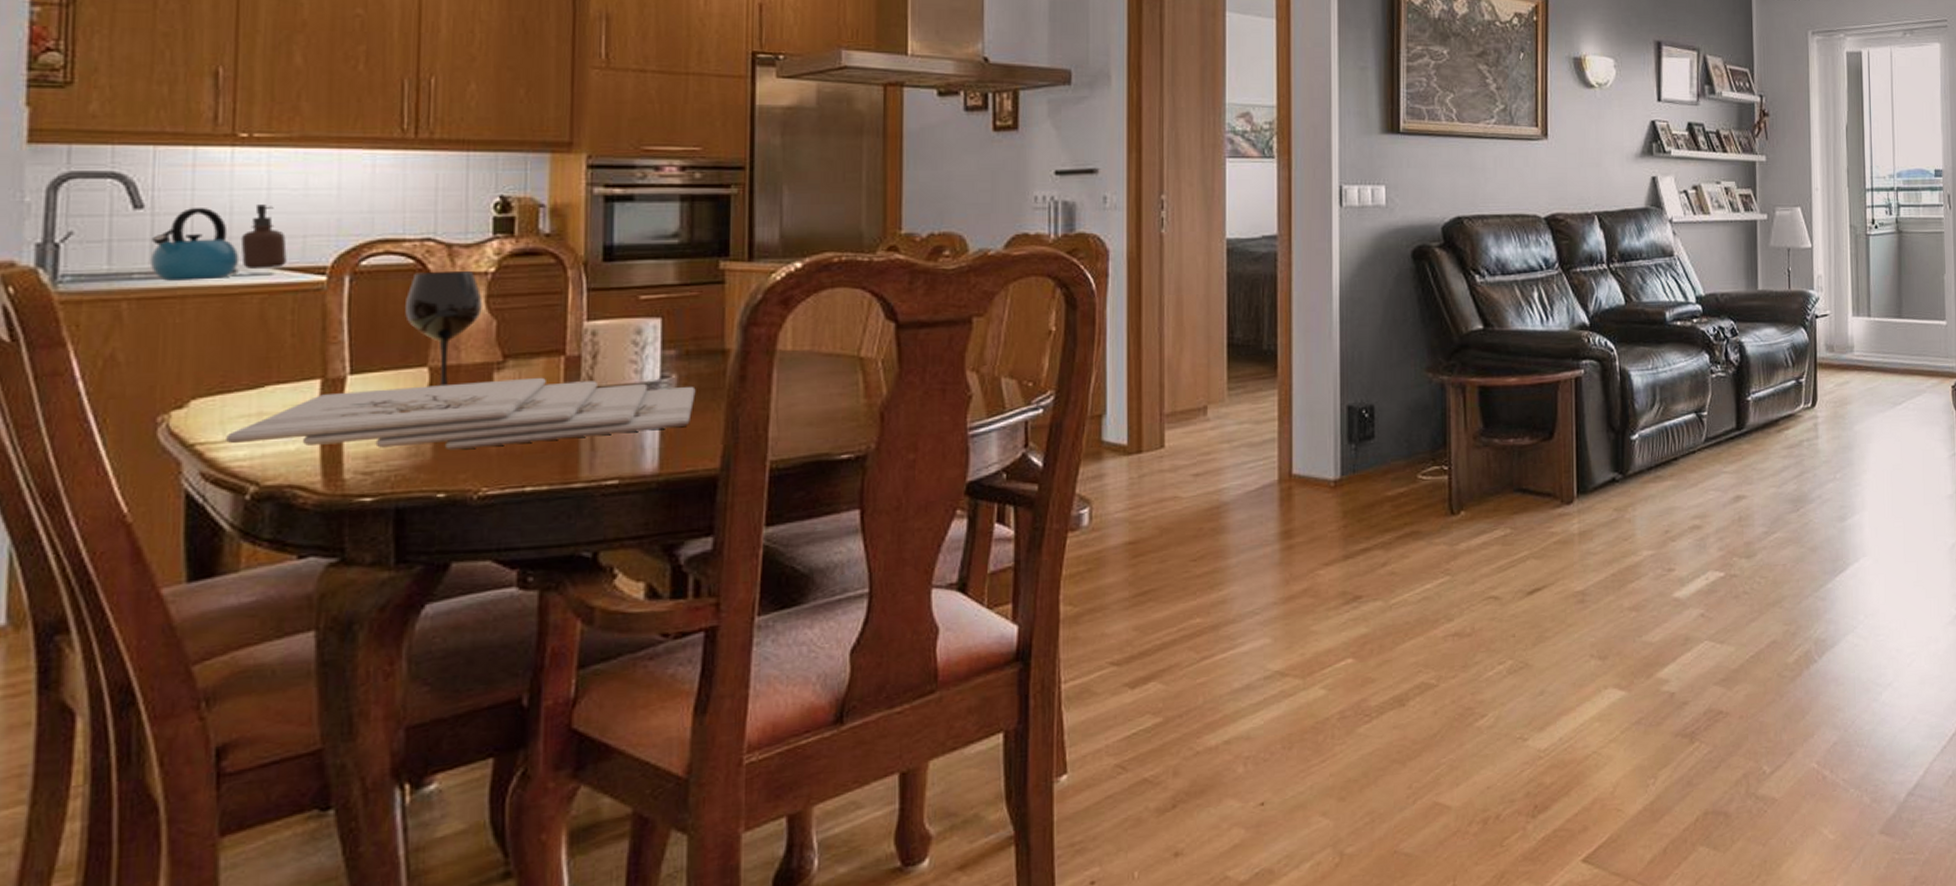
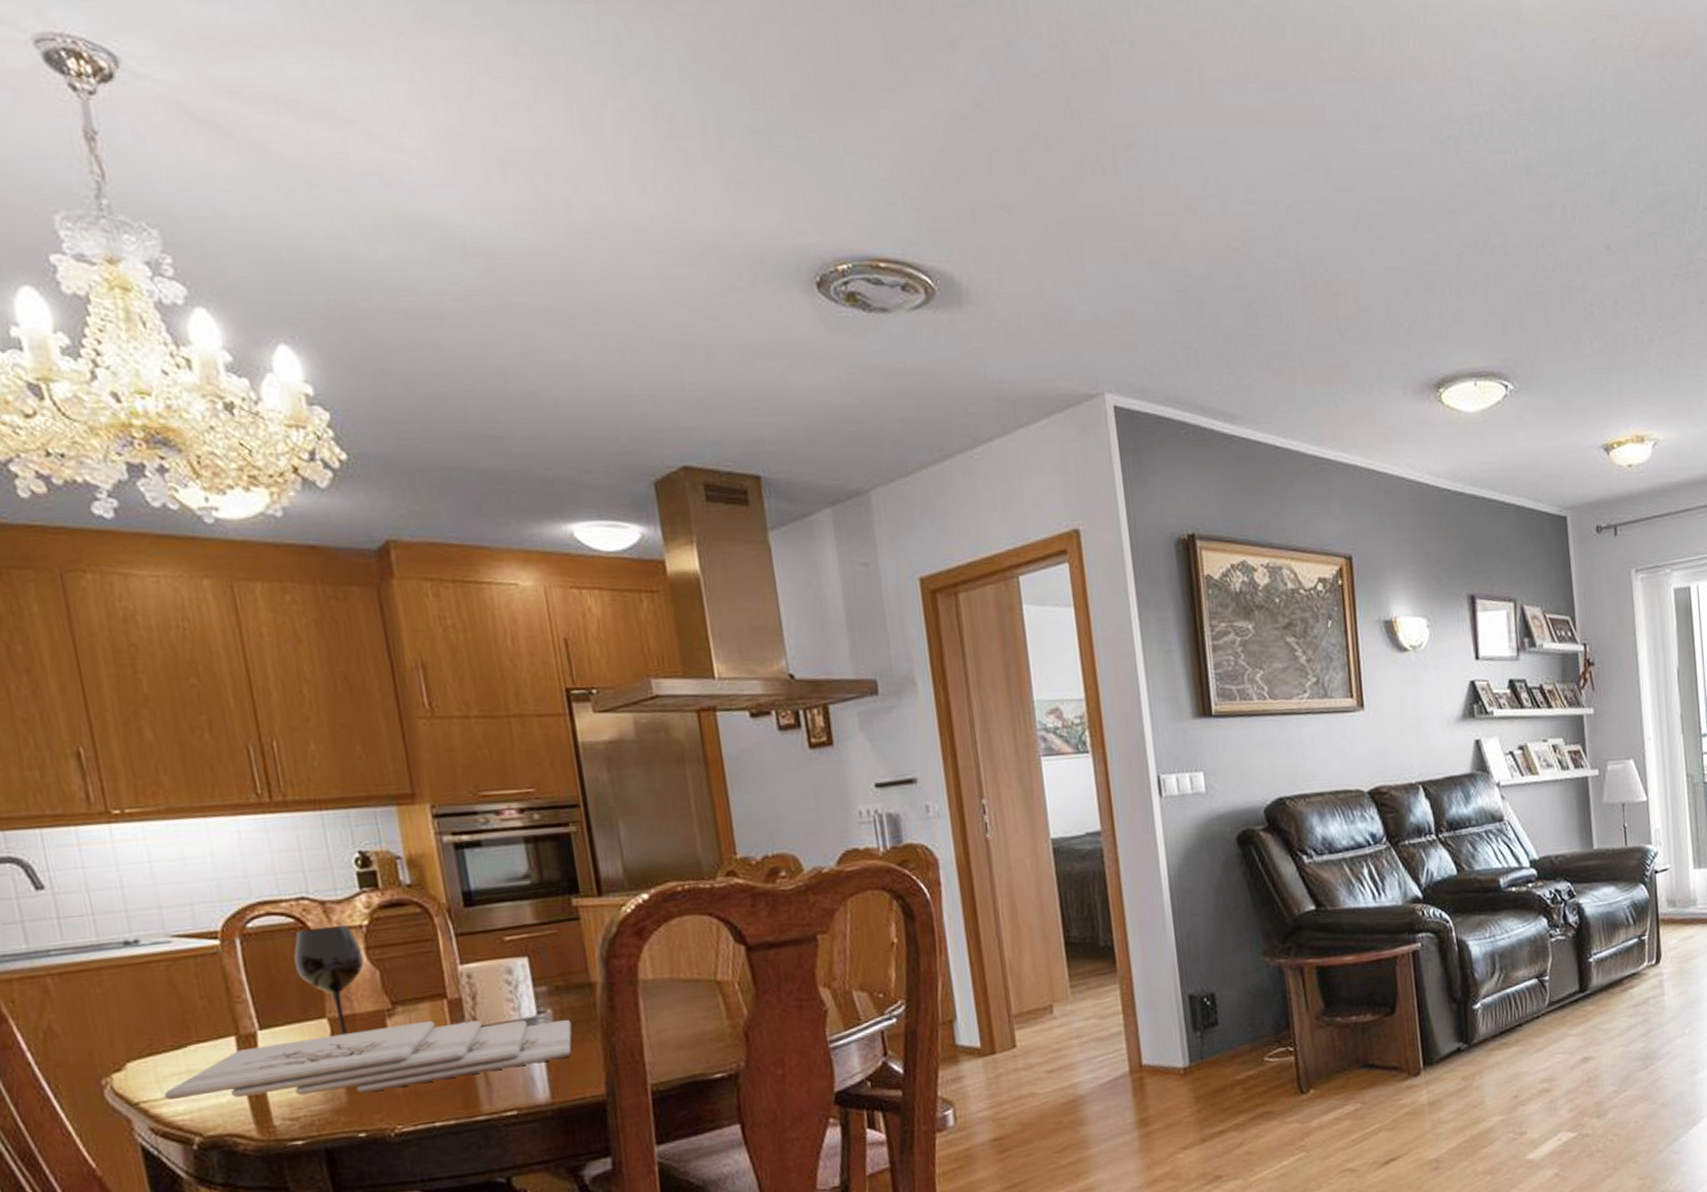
kettle: present [149,208,240,281] -> none [58,884,140,955]
soap dispenser: present [240,204,287,270] -> none [135,877,181,939]

